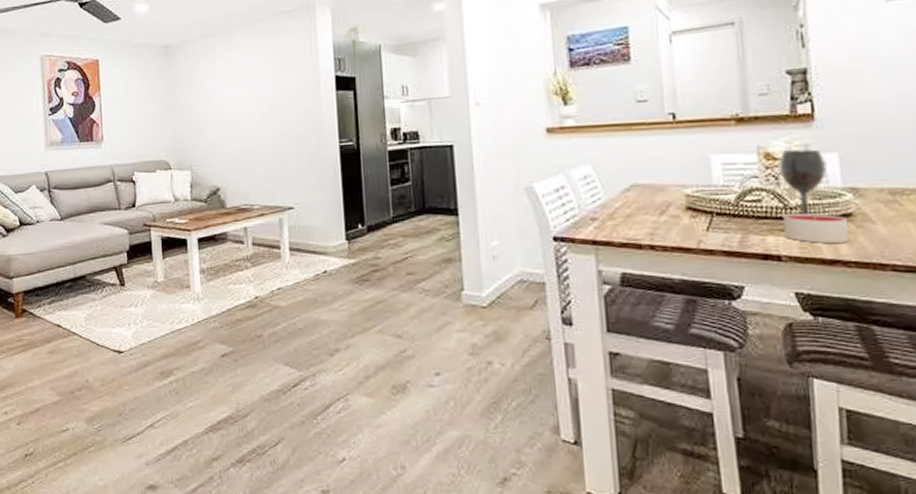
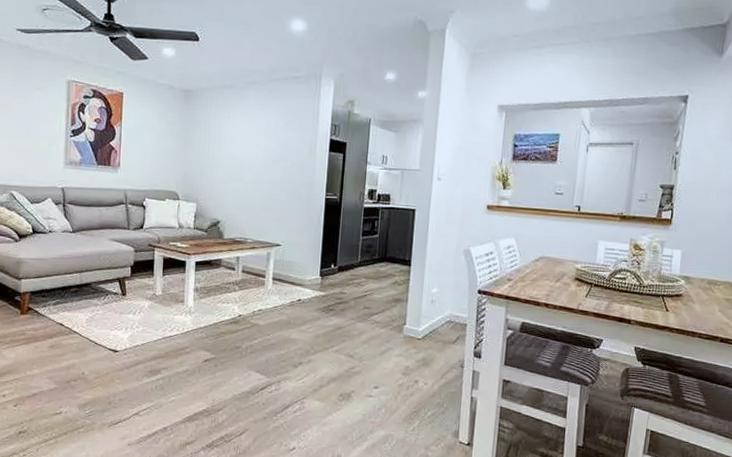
wine glass: present [778,149,826,215] -> none [641,244,672,293]
candle: present [783,212,850,244] -> none [636,290,679,316]

